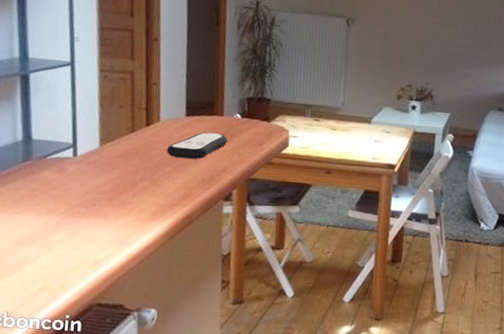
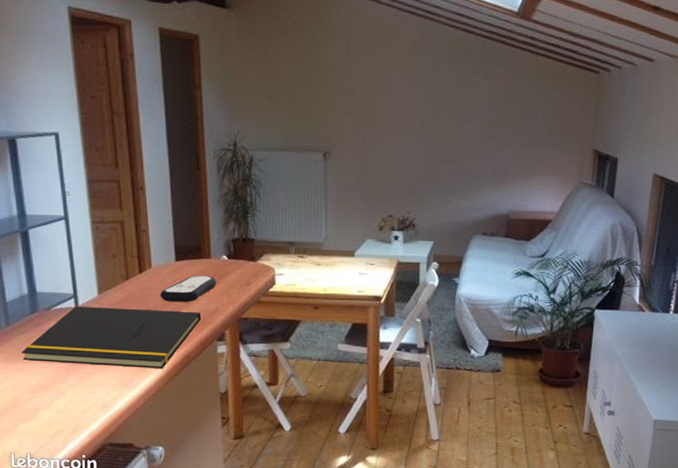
notepad: none [8,156,209,227] -> present [21,306,202,369]

